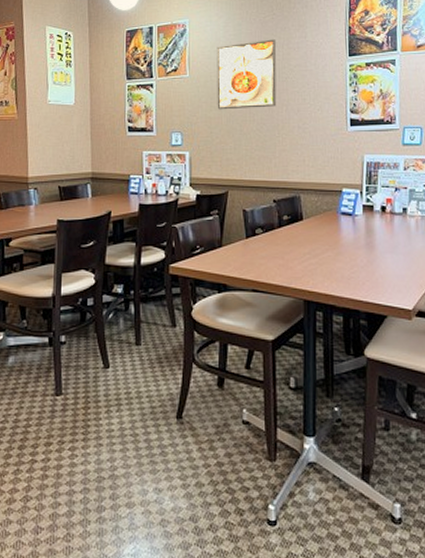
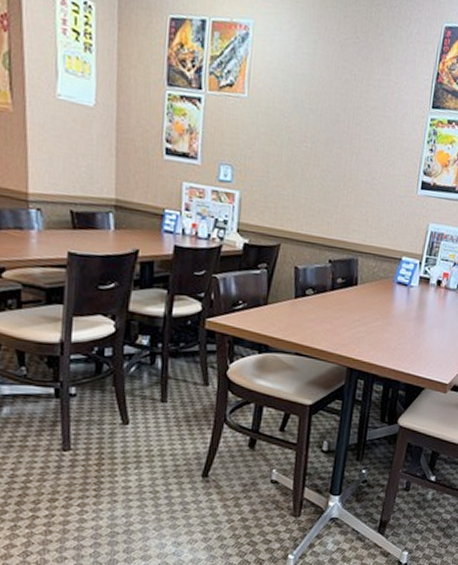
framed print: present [217,39,277,110] -> none [277,65,354,153]

